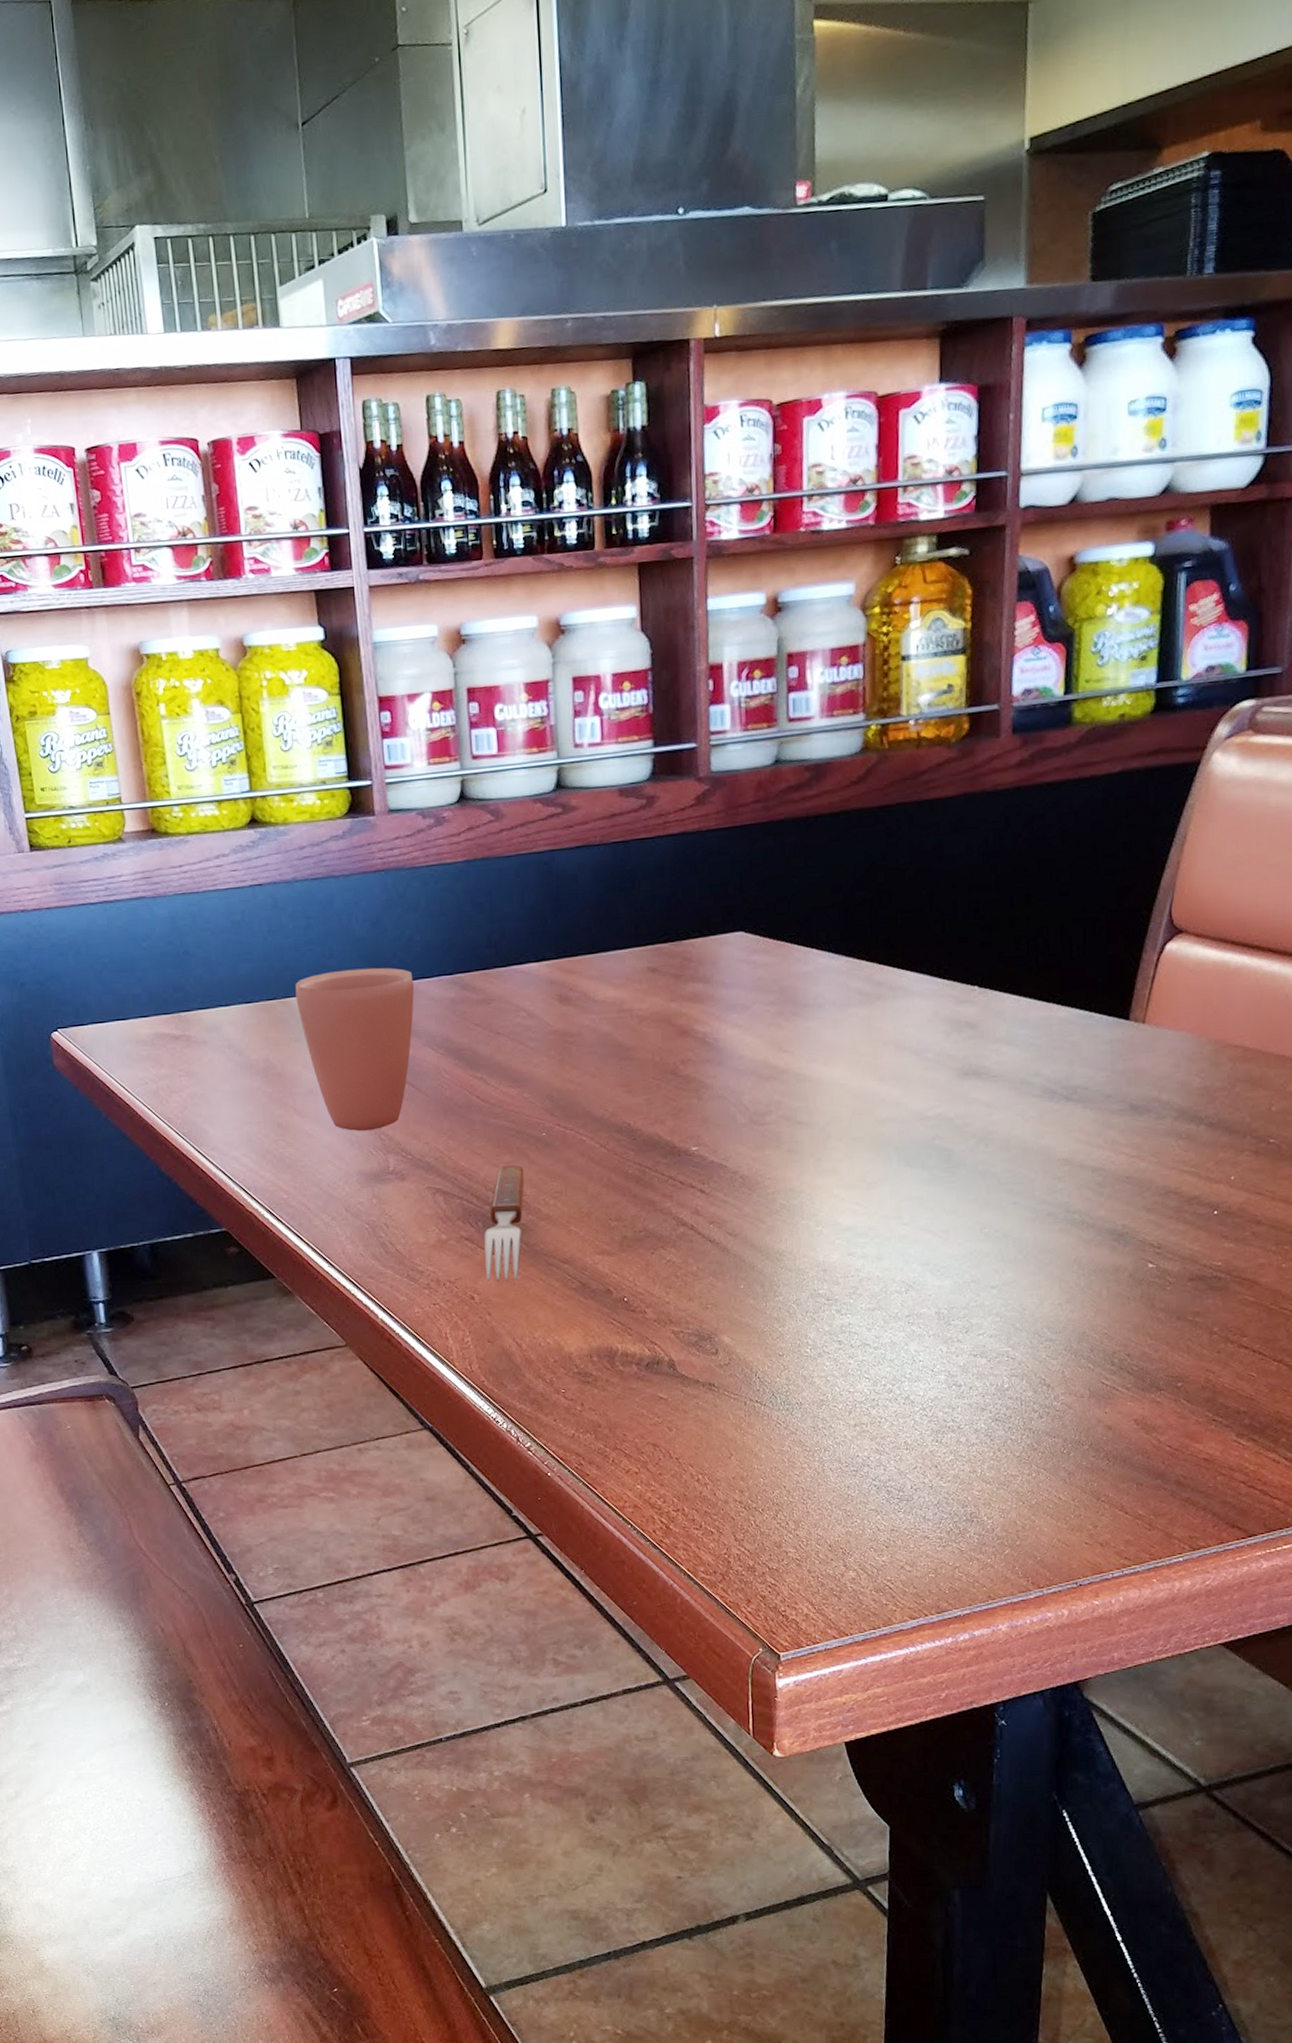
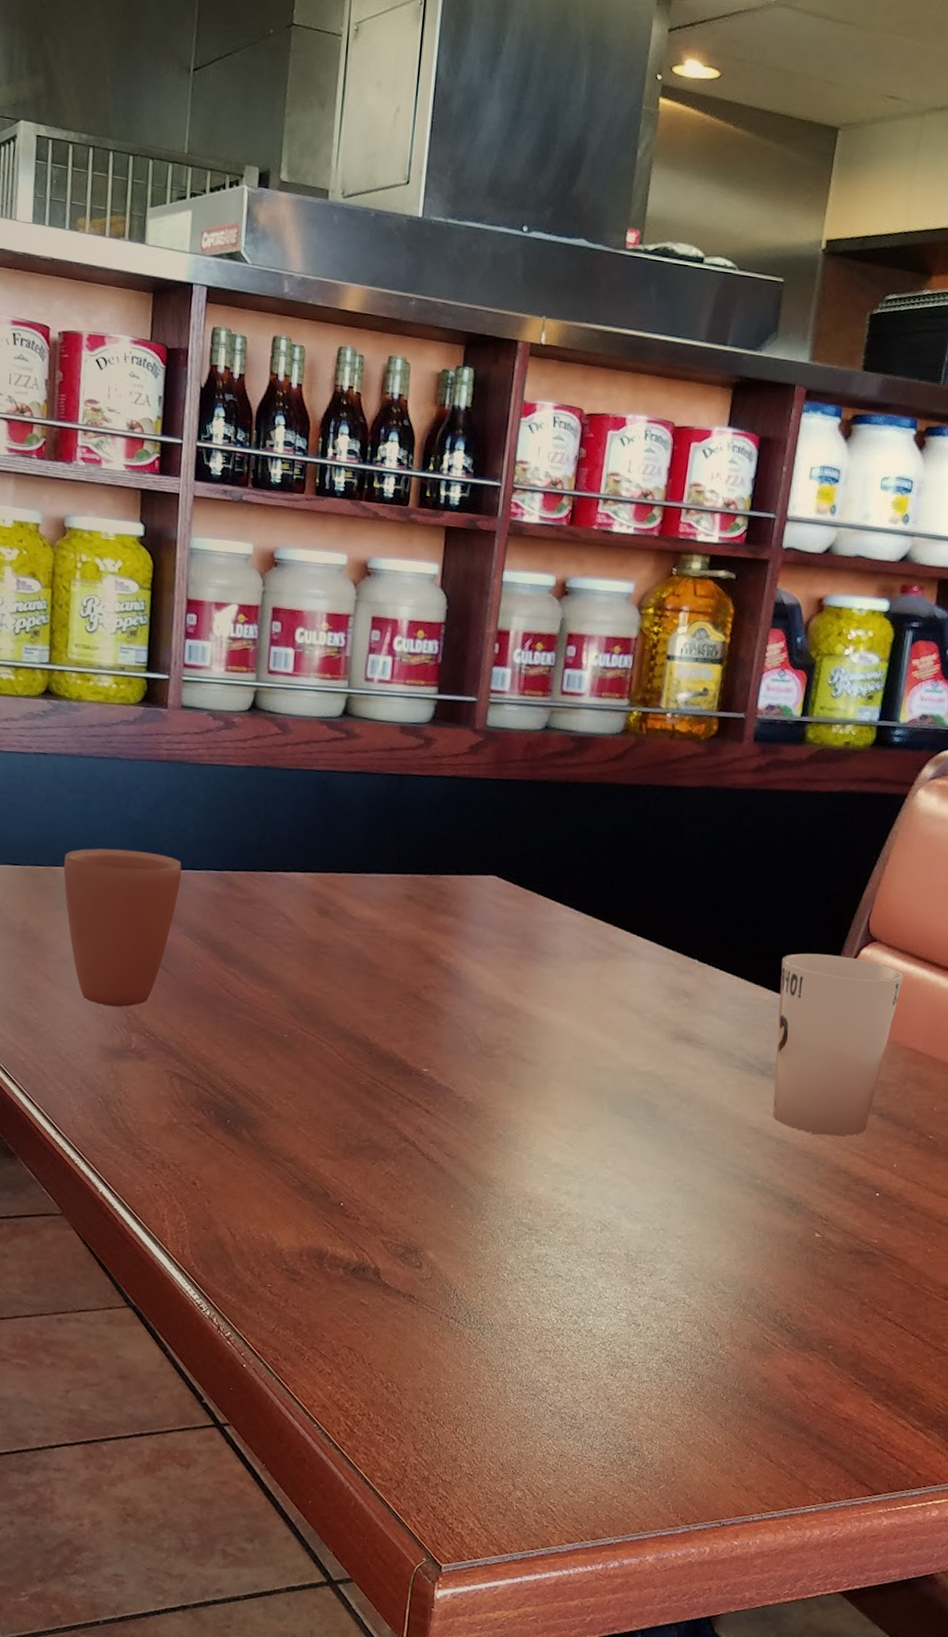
fork: present [484,1164,525,1281] -> none [211,1059,262,1171]
cup: none [1075,955,1220,1156] -> present [772,953,904,1136]

